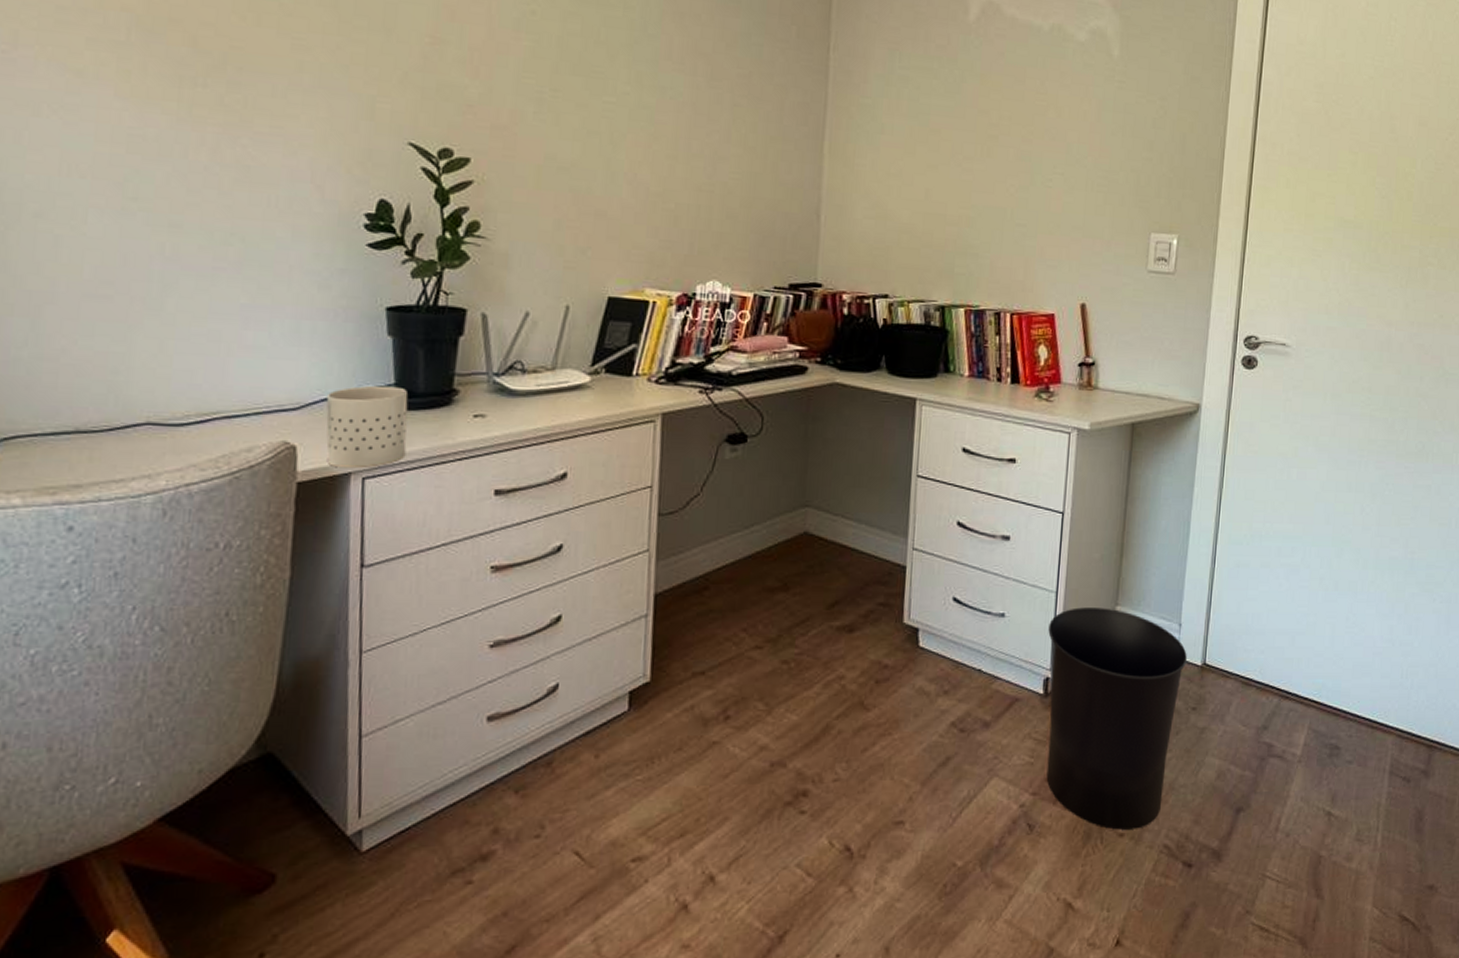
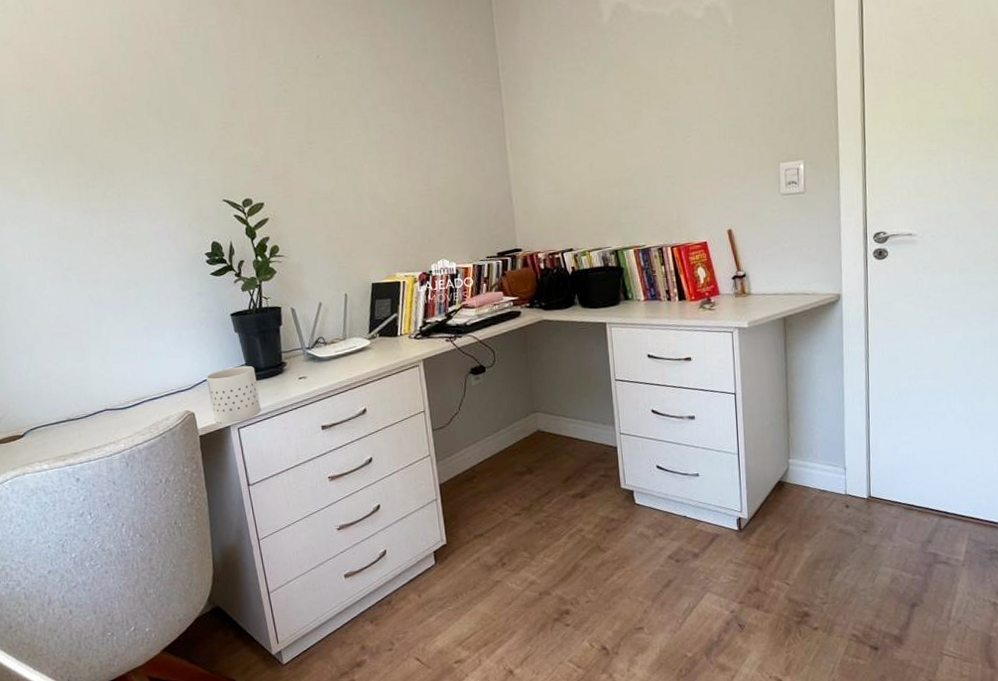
waste bin: present [1046,607,1187,830] -> none [735,461,854,625]

